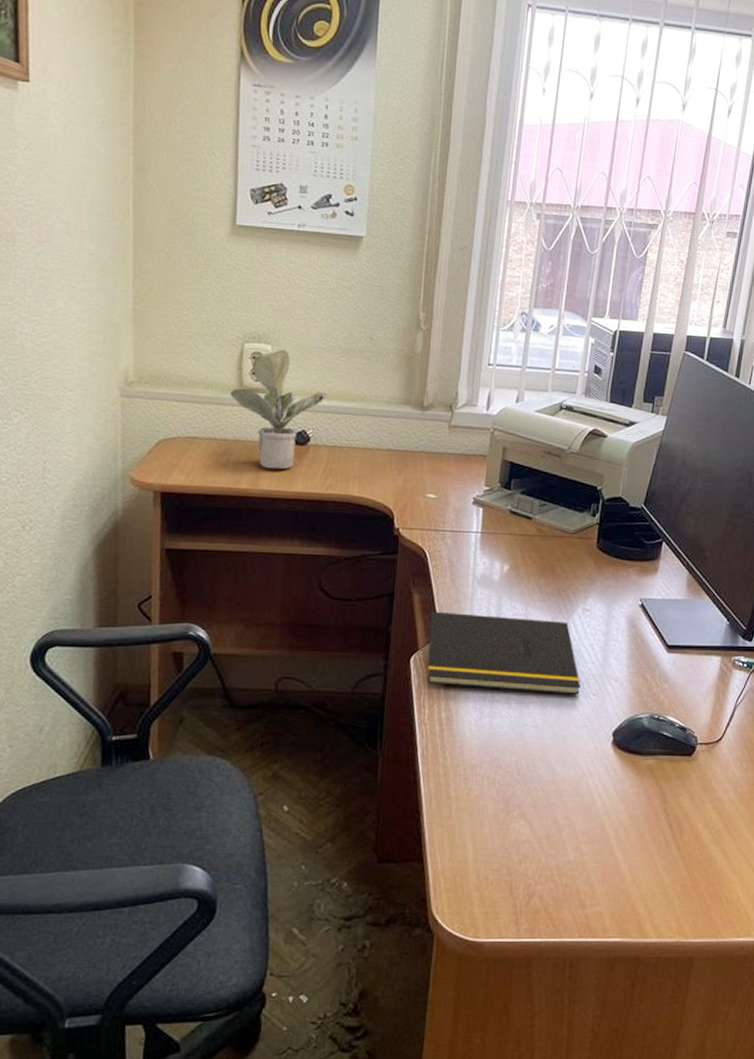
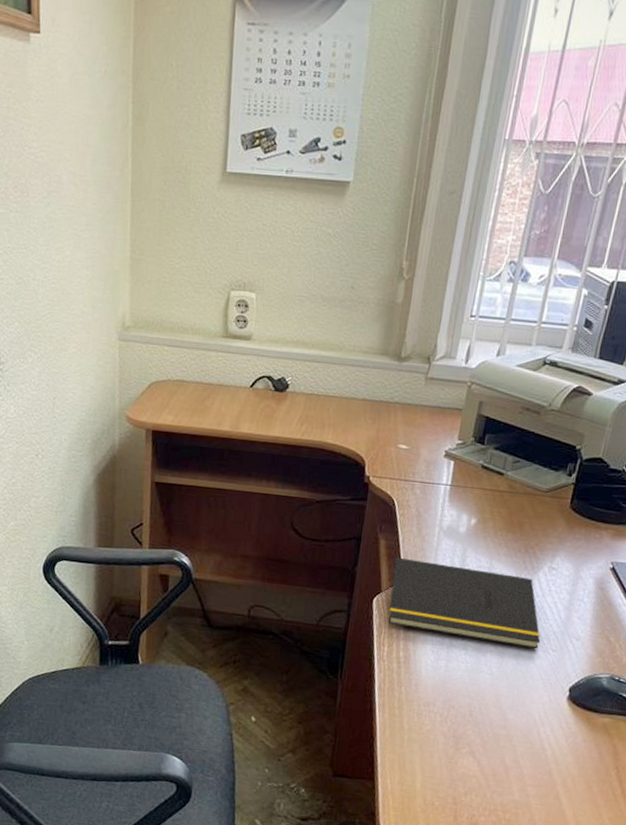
potted plant: present [230,349,328,470] -> none [216,297,308,415]

